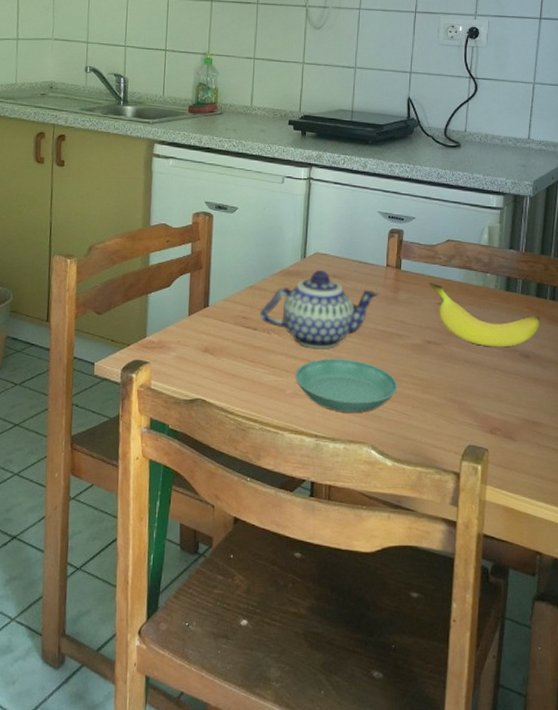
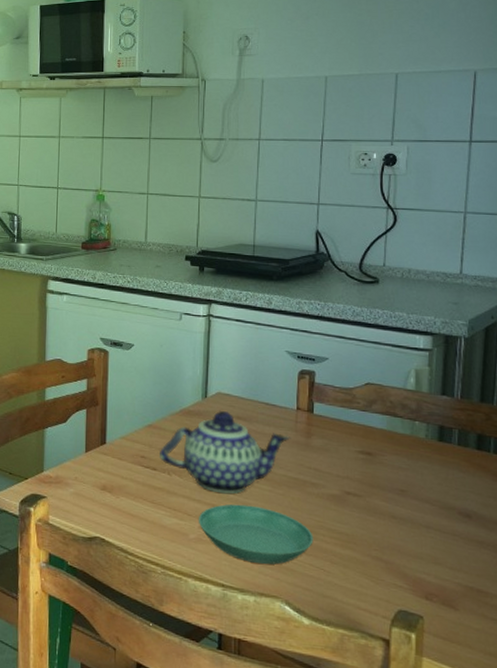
banana: present [429,282,541,348] -> none [346,428,484,504]

